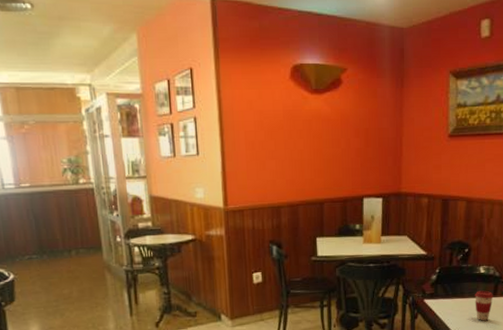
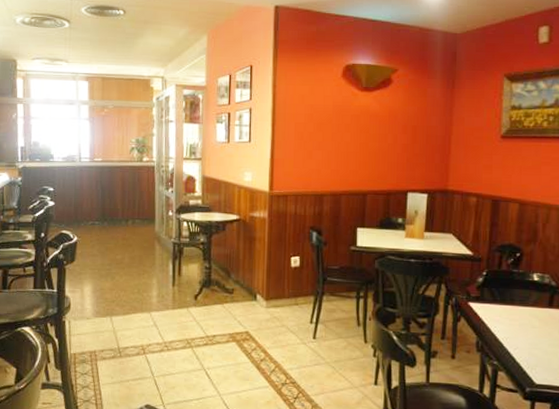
coffee cup: present [475,290,493,321] -> none [526,299,549,334]

